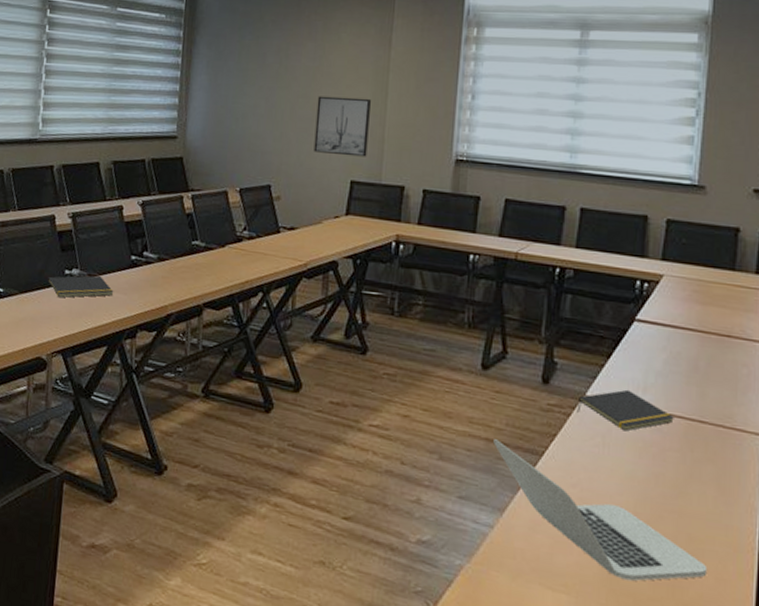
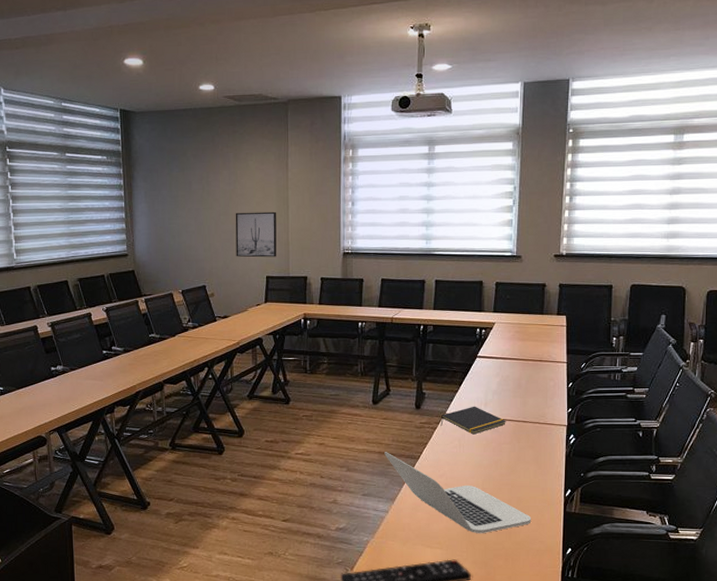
notepad: present [45,275,114,298] -> none [37,368,93,389]

